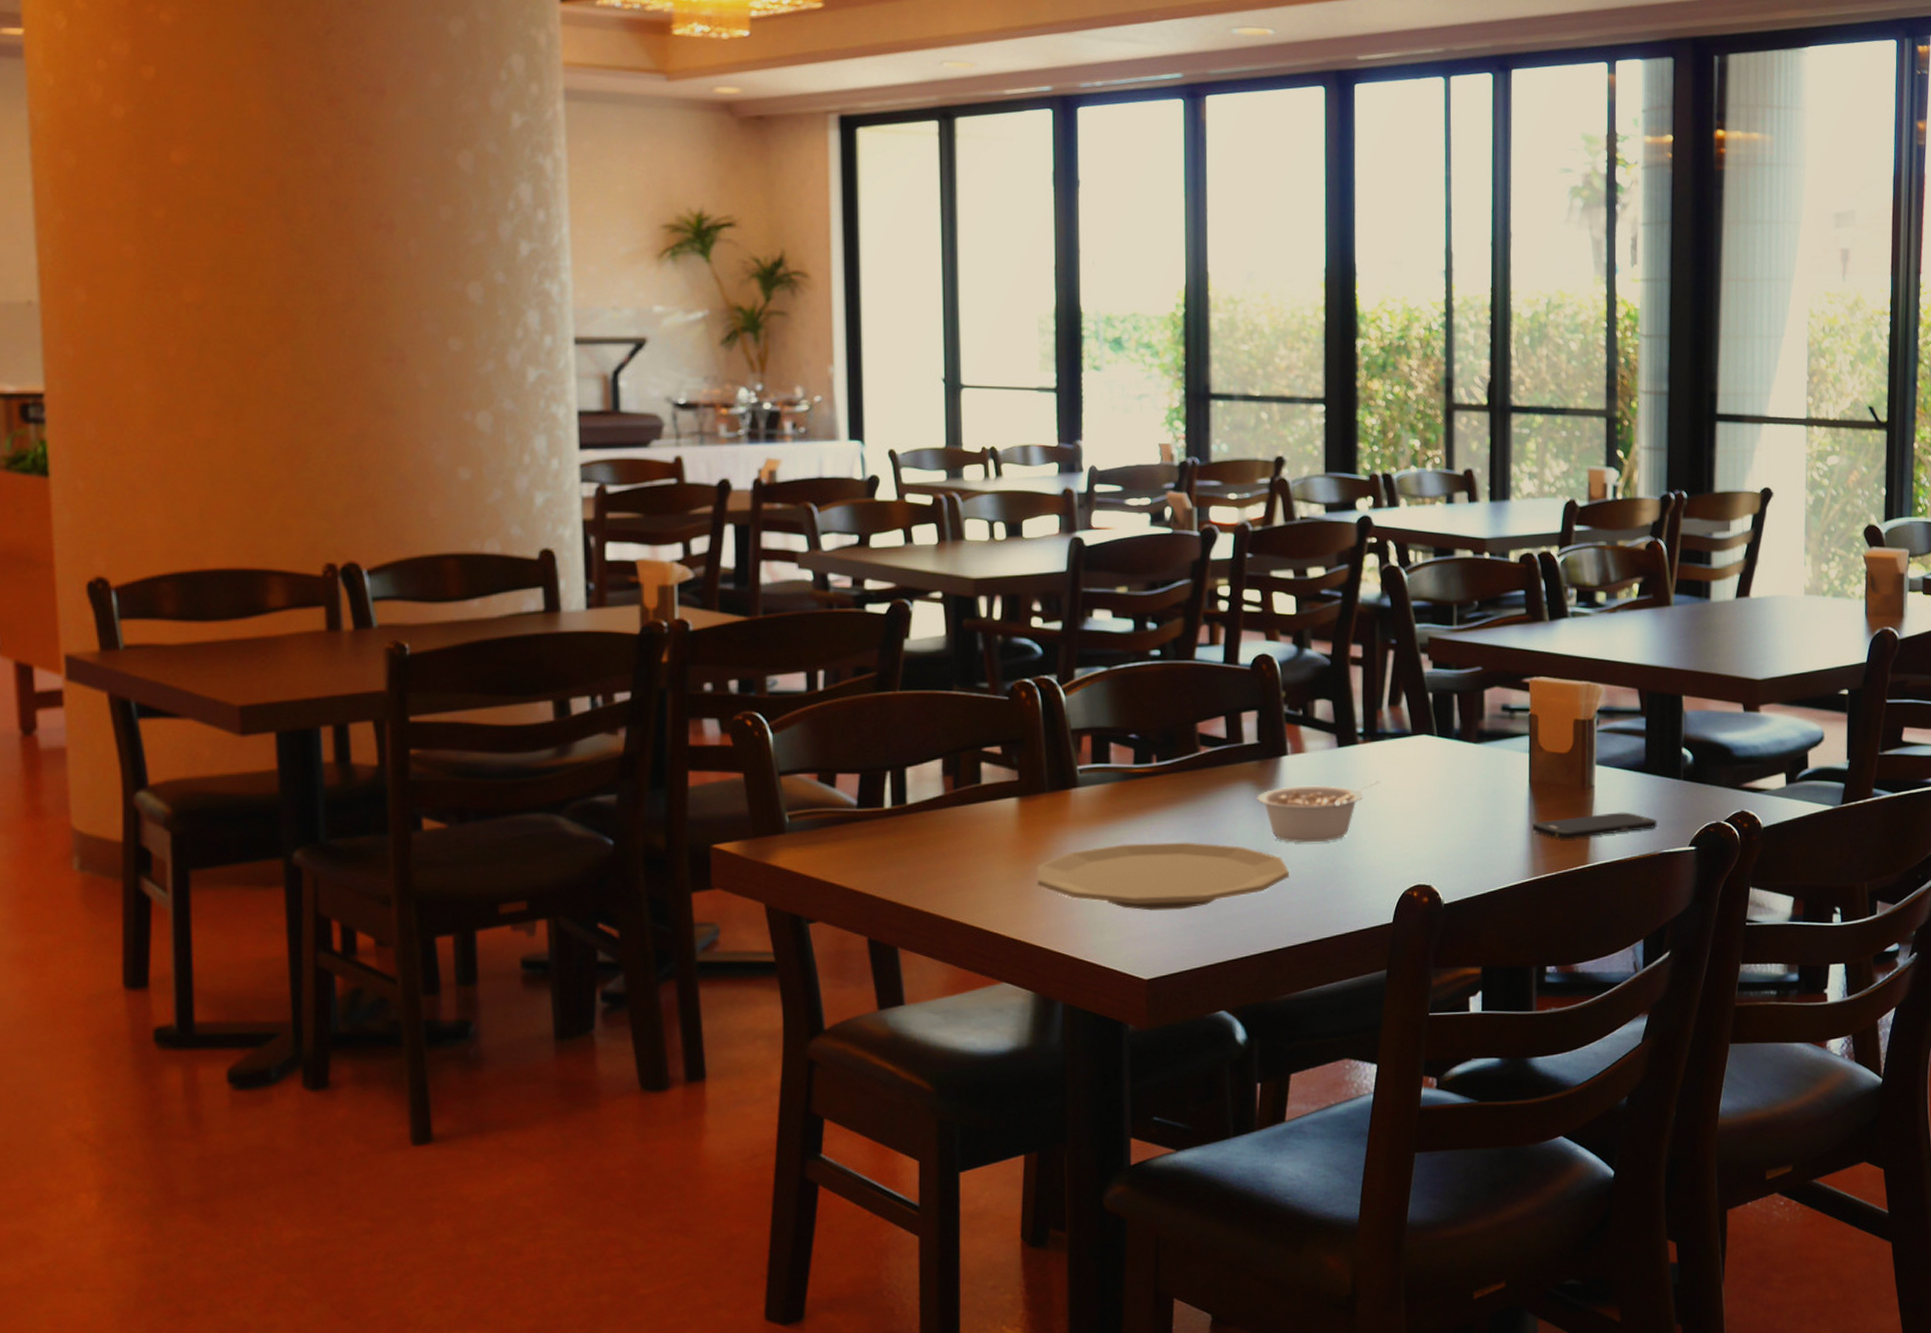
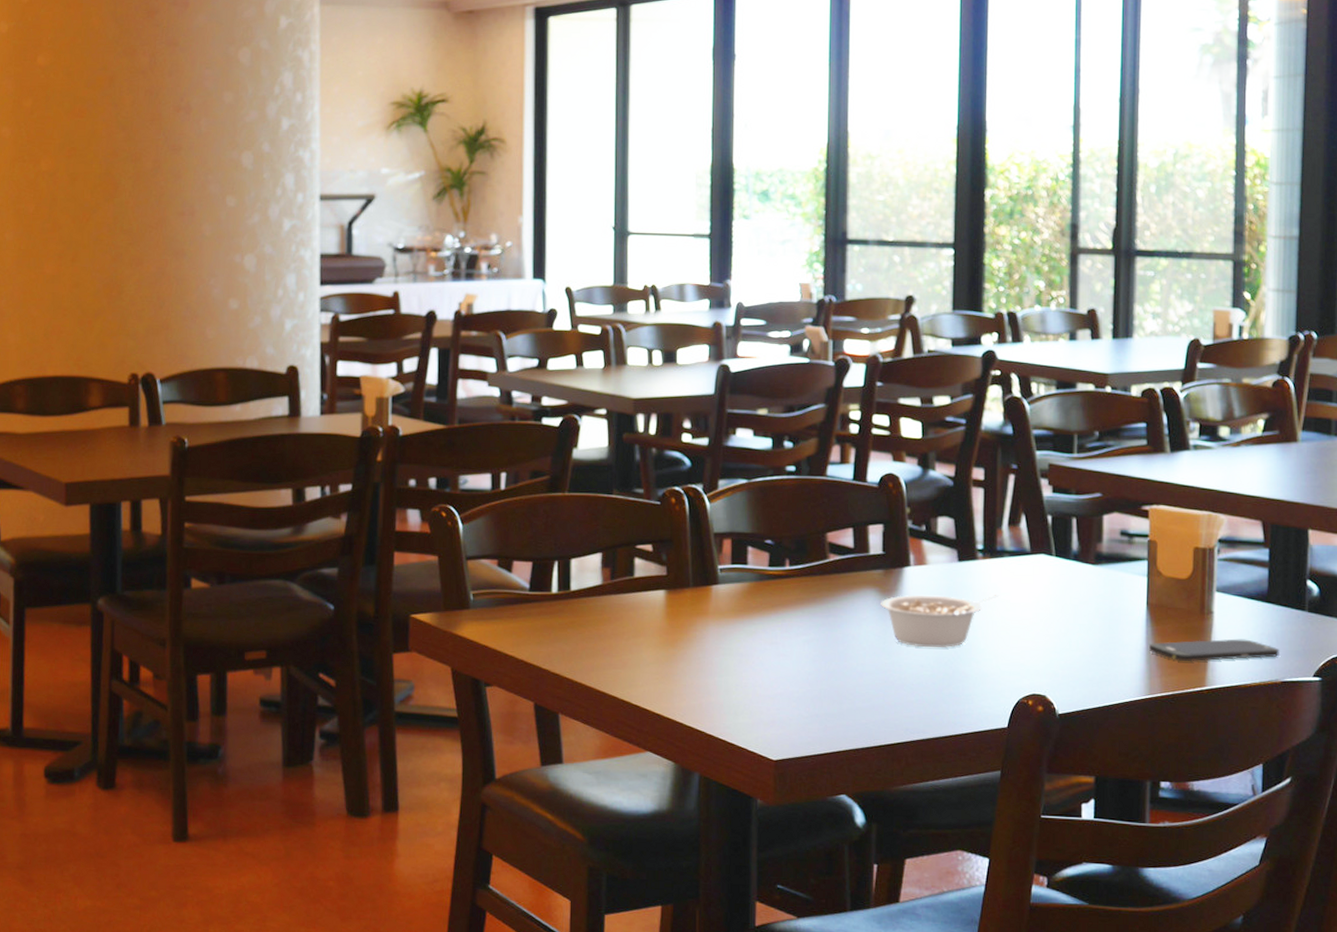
plate: present [1037,842,1289,911] -> none [680,637,909,700]

